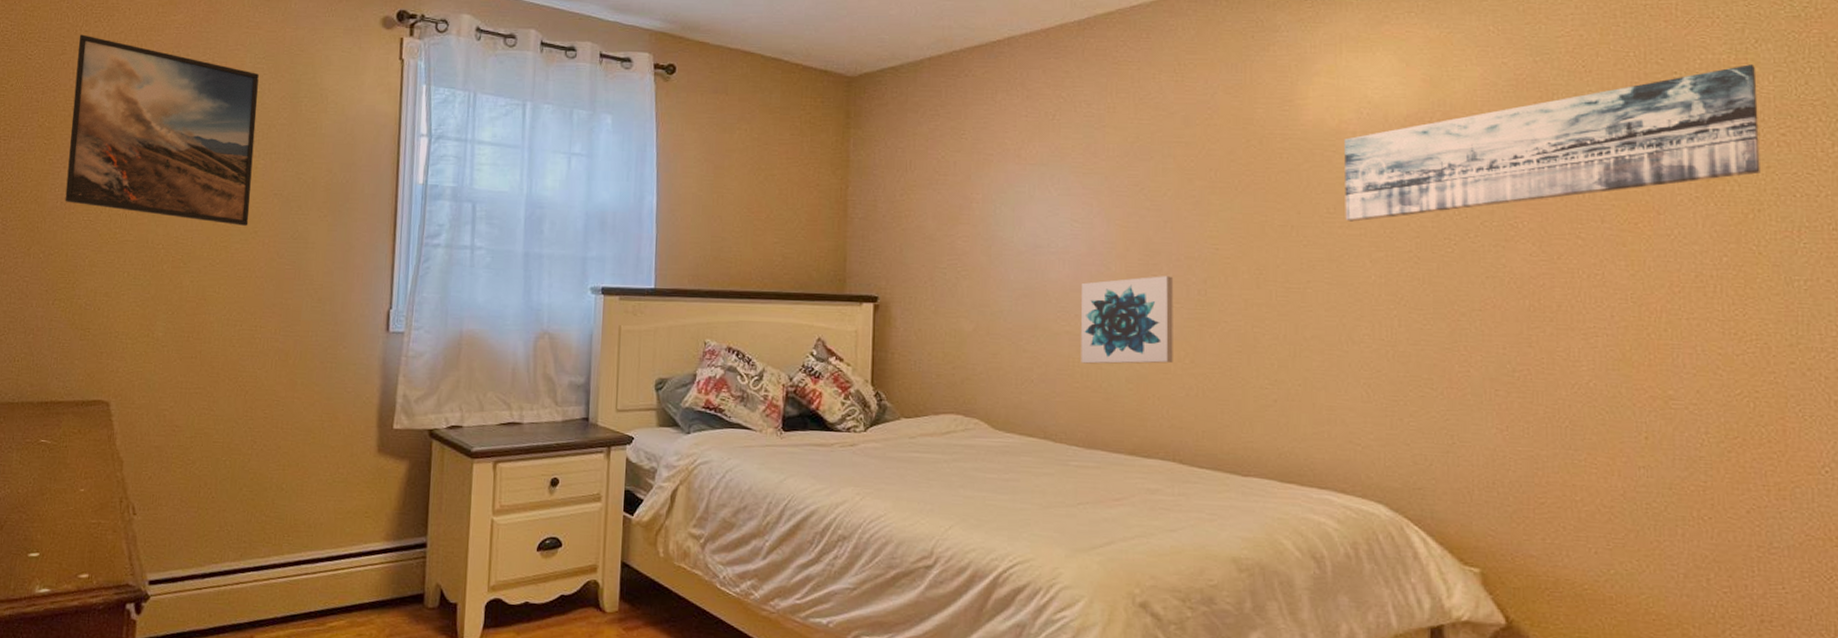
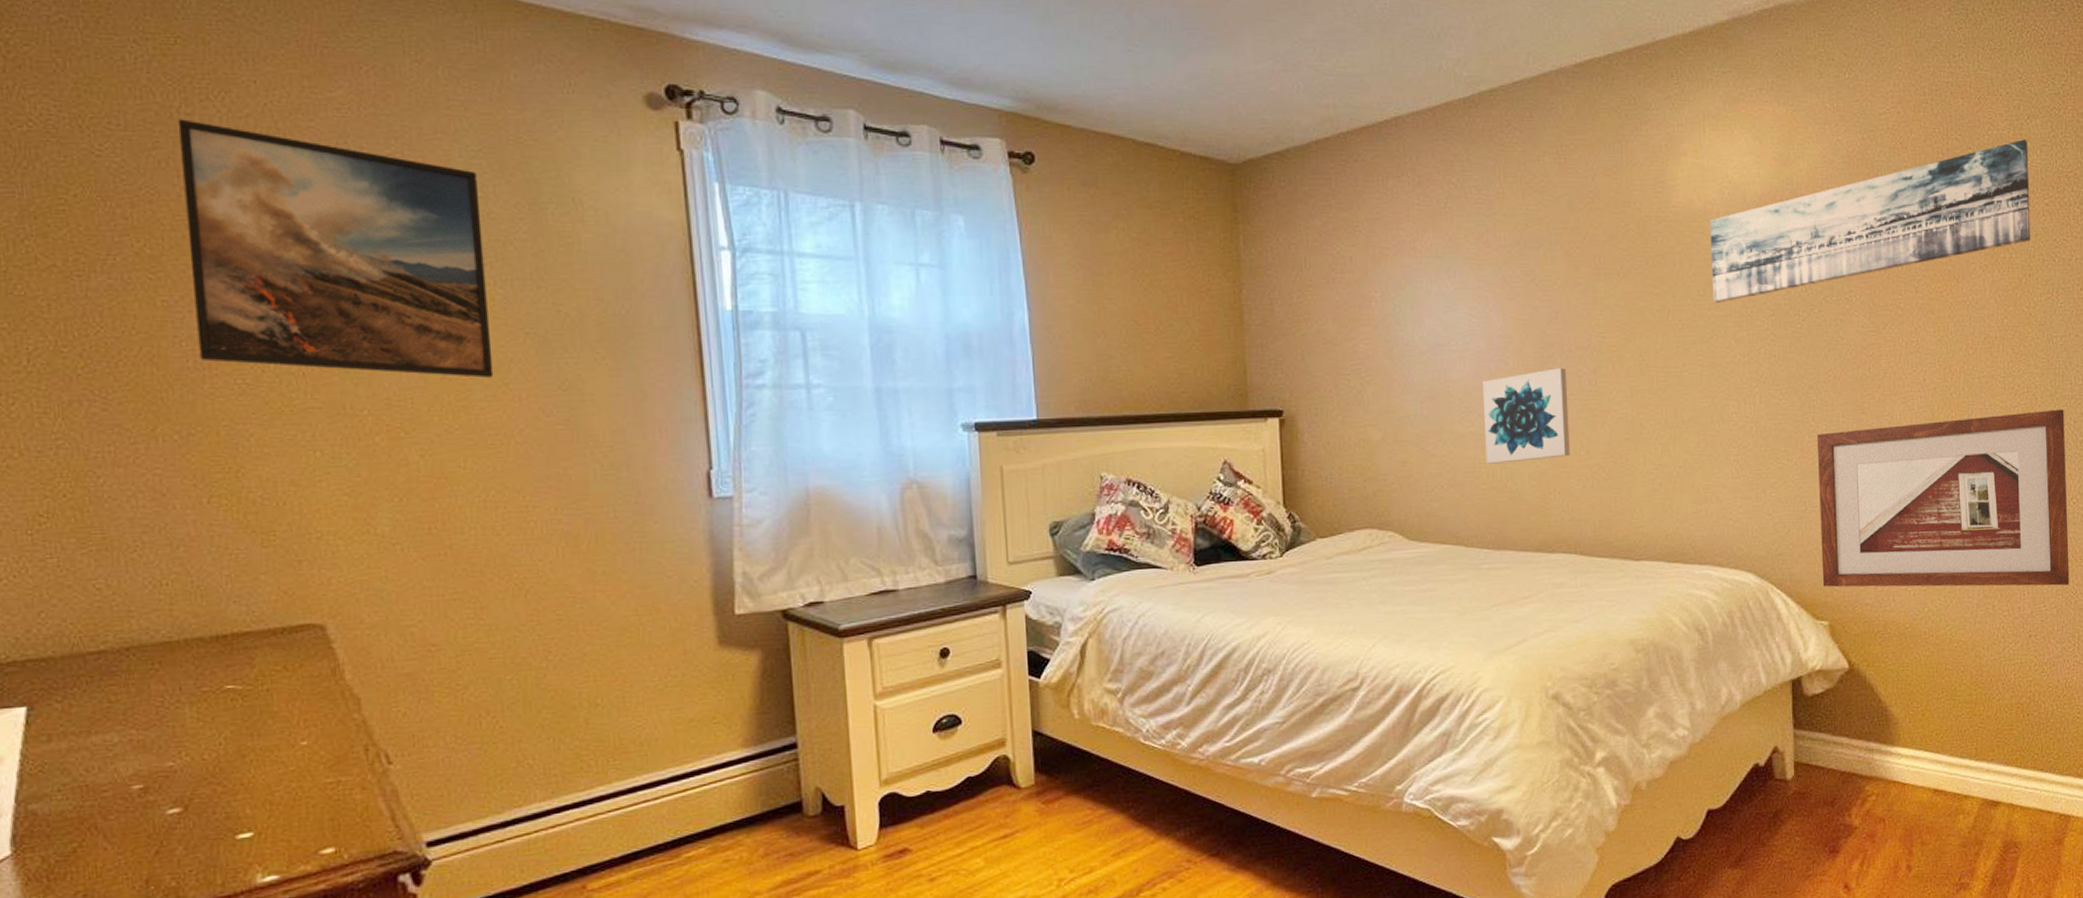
picture frame: none [1470,362,1821,567] -> present [1817,409,2070,588]

